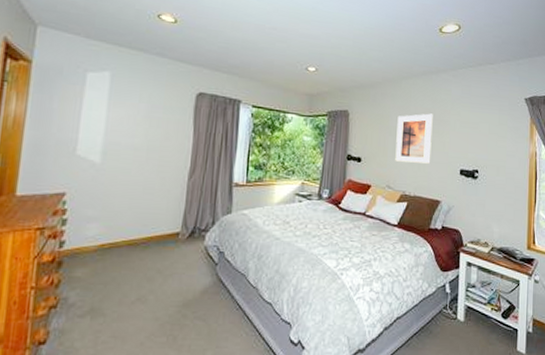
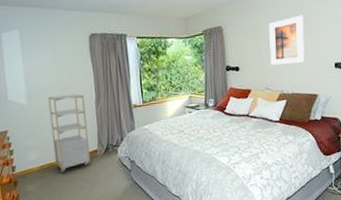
shelving unit: none [121,158,177,258] -> present [48,93,91,173]

